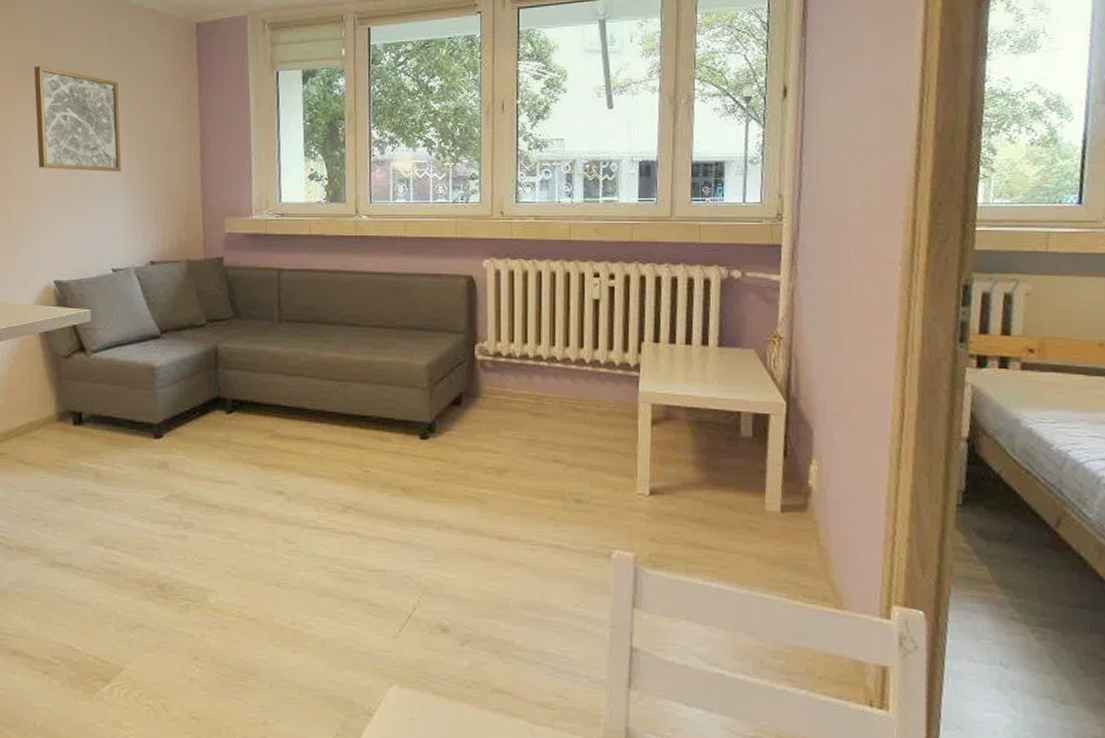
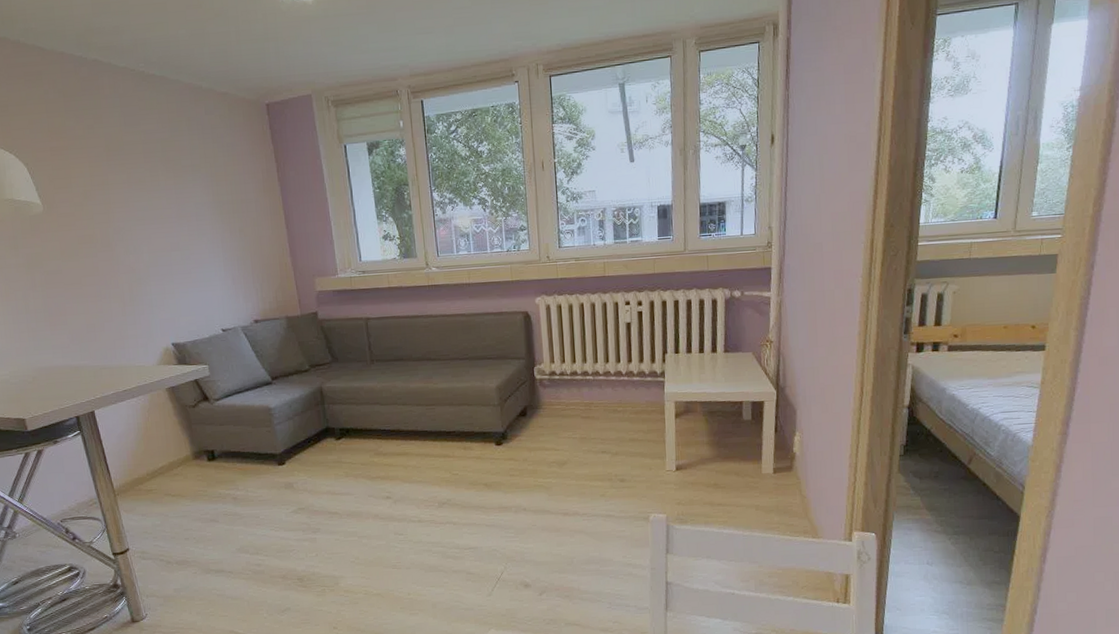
wall art: present [33,66,122,172] -> none [121,152,217,246]

